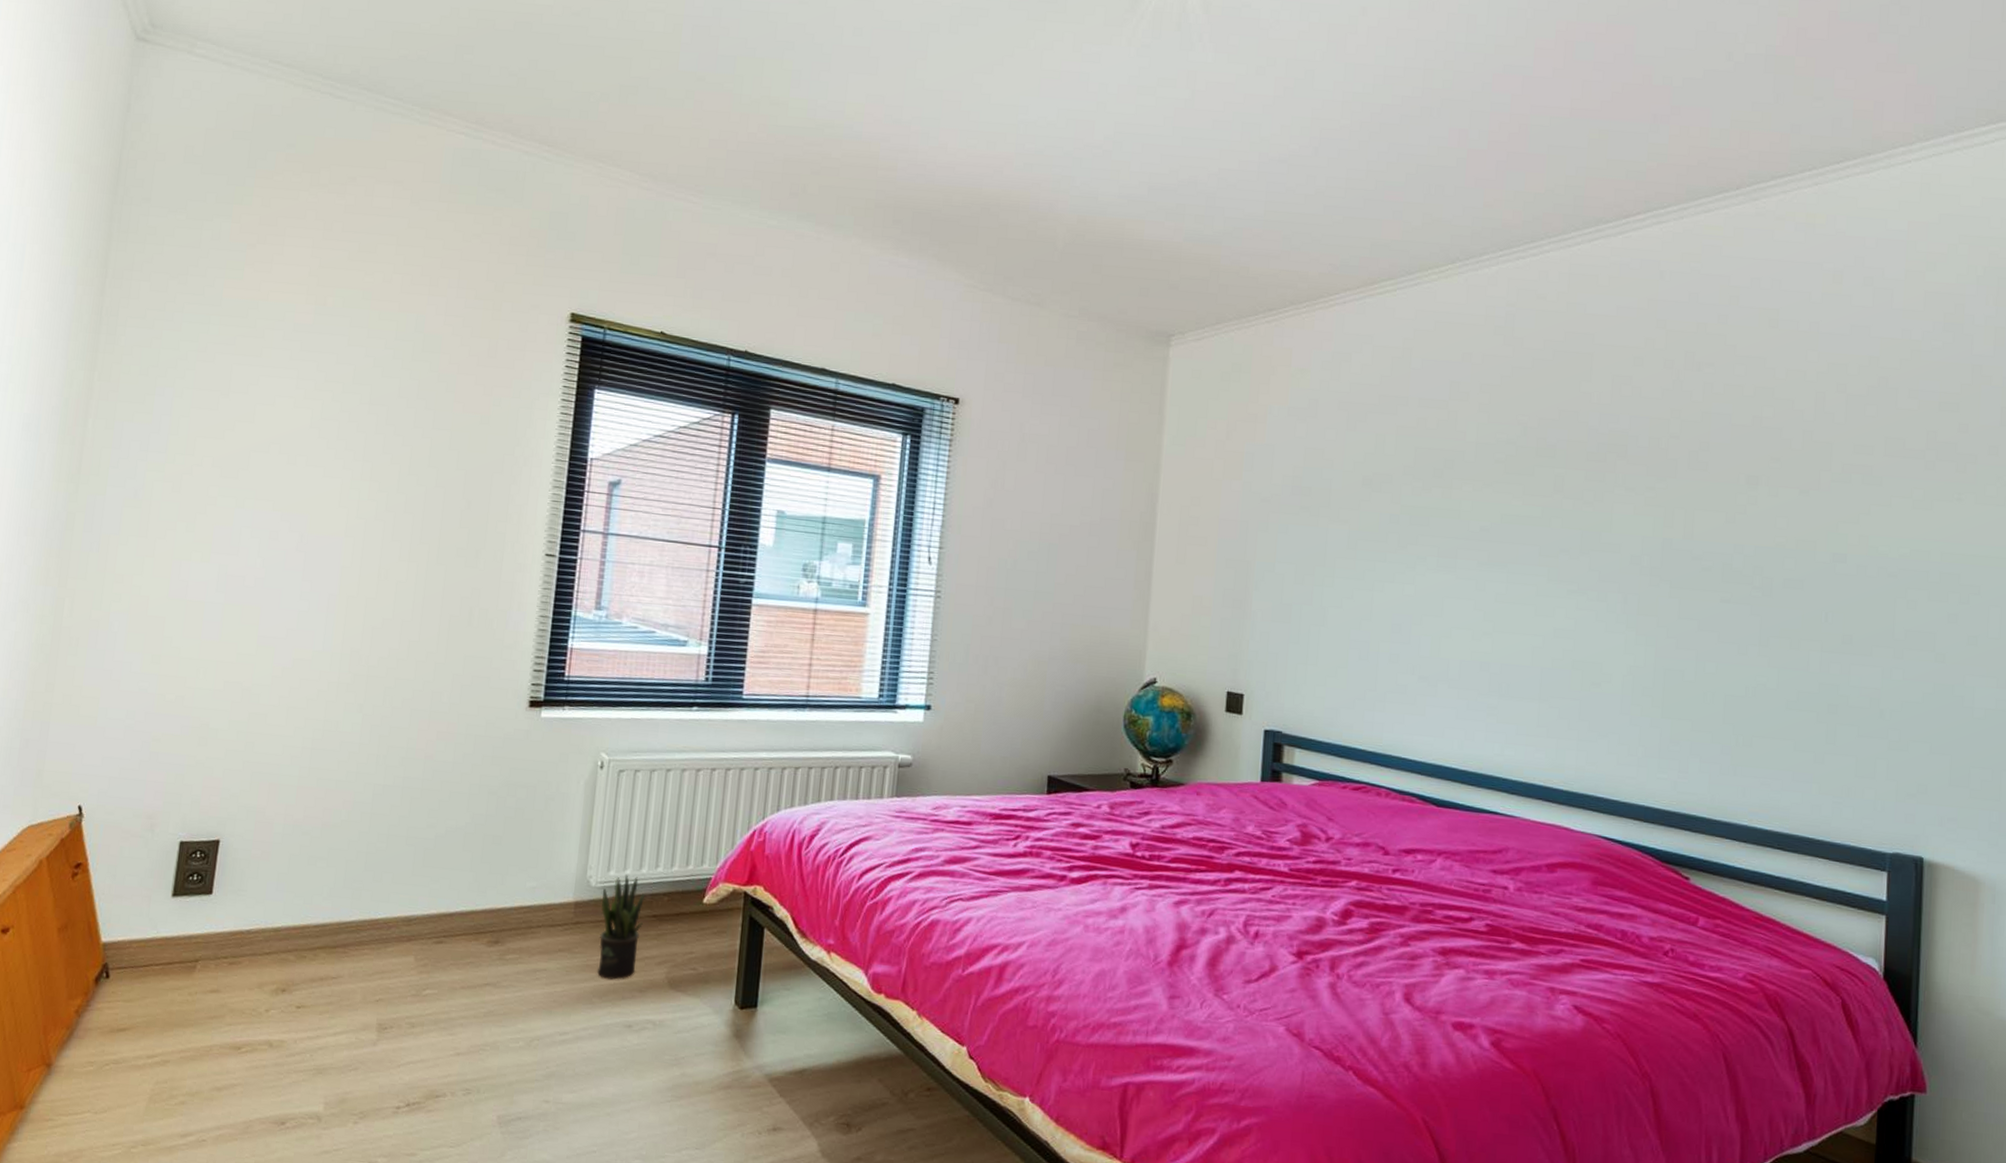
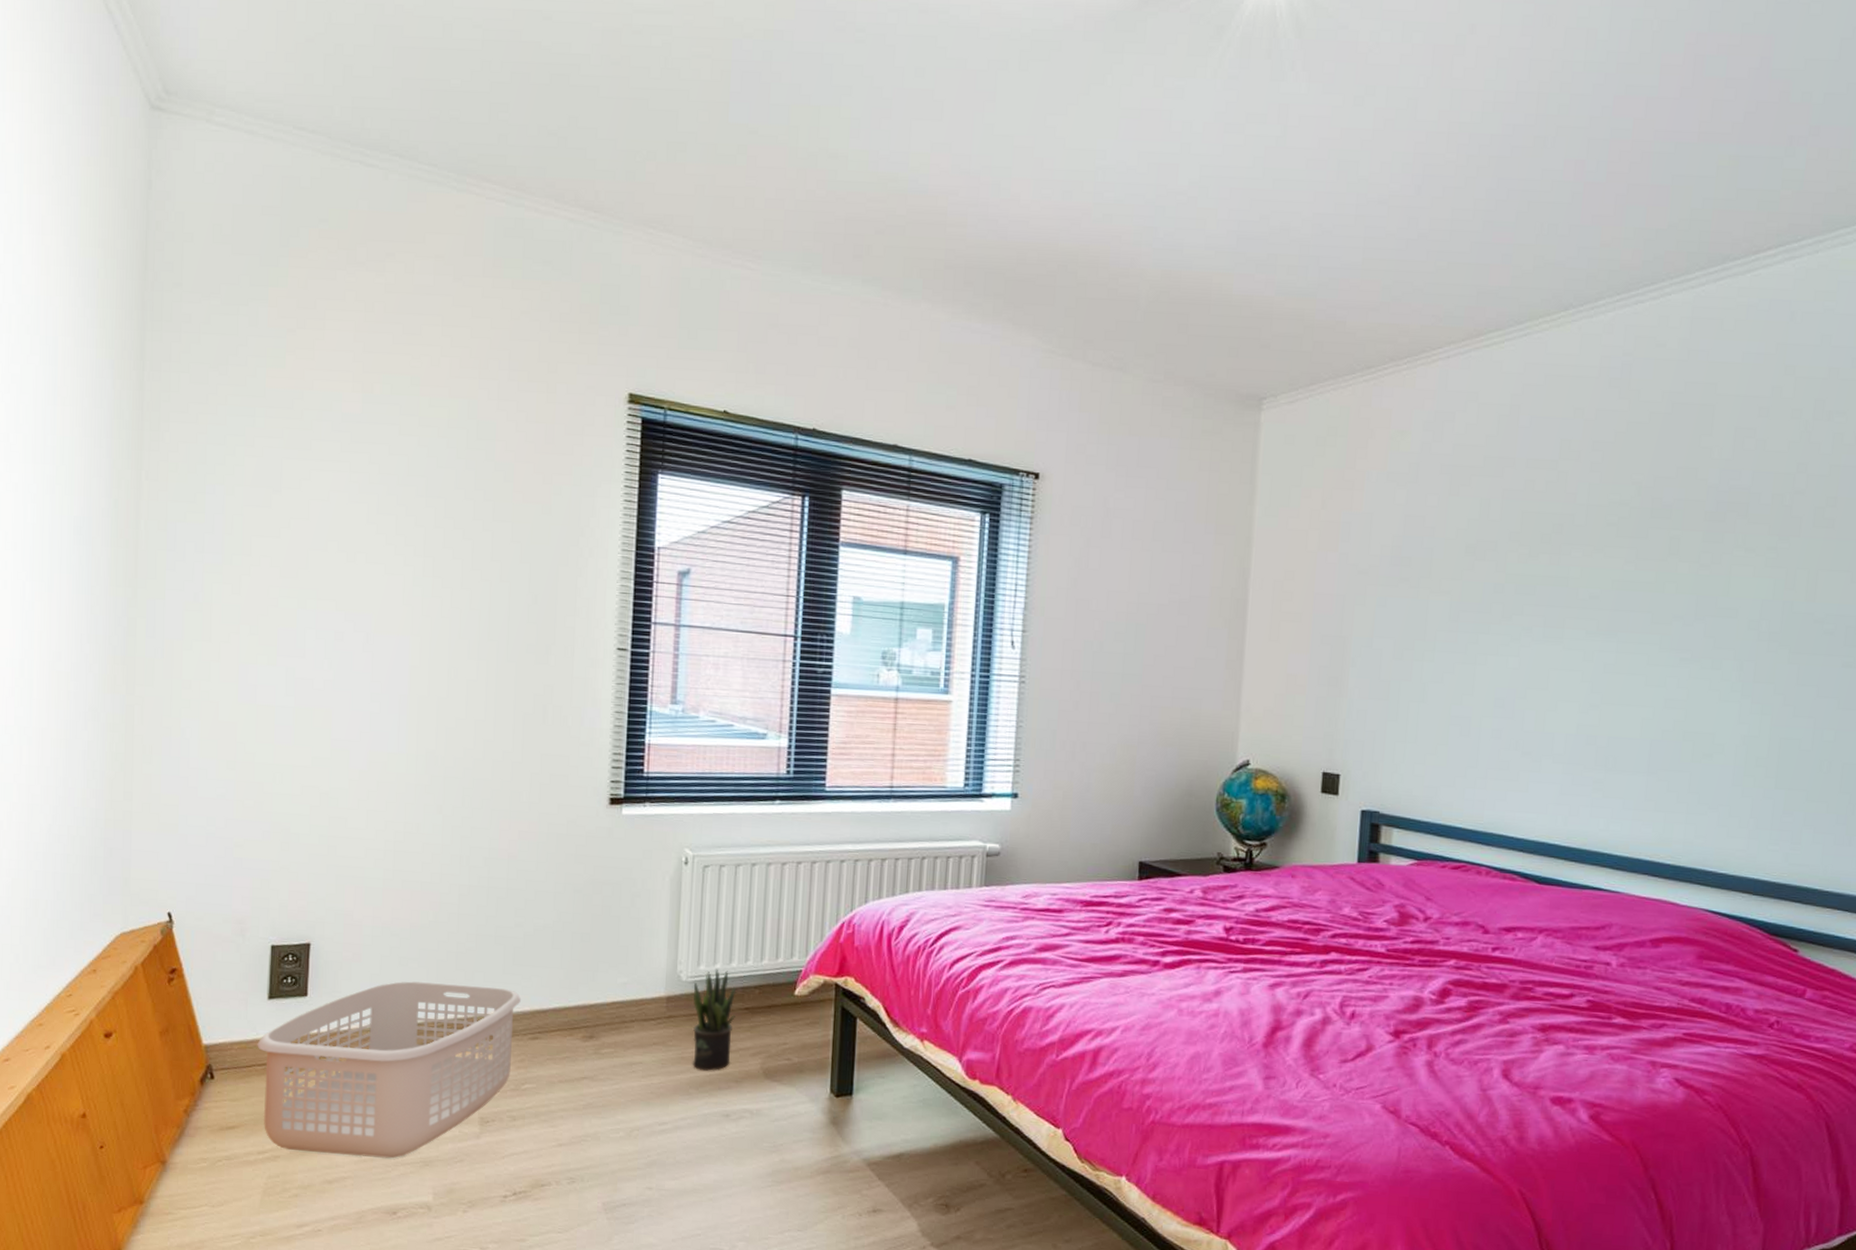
clothes hamper: none [156,881,428,1065] -> present [257,981,521,1159]

